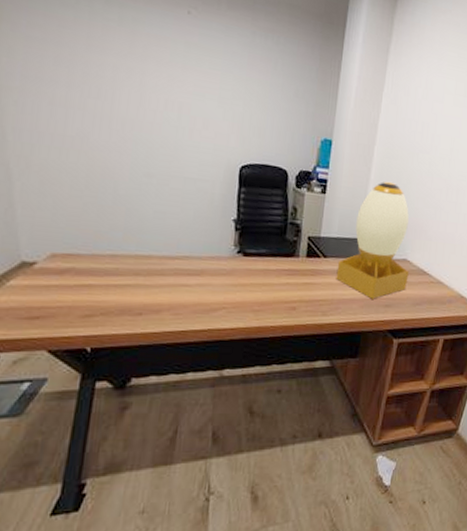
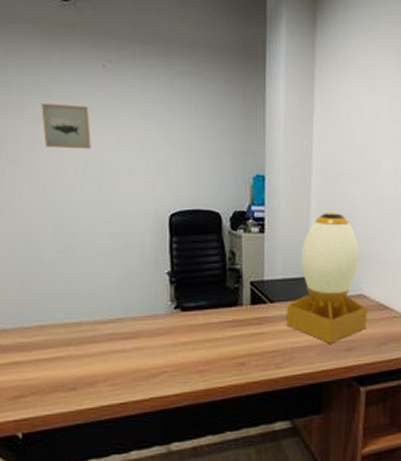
wall art: none [125,42,172,95] -> present [41,104,91,150]

